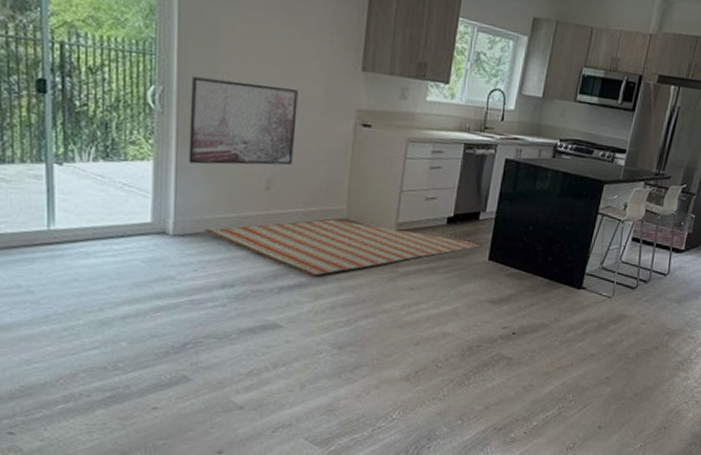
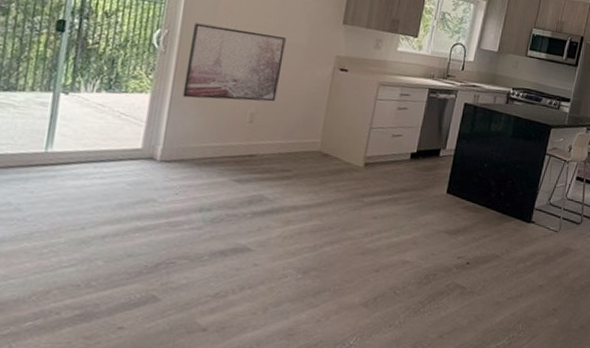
rug: present [204,219,484,276] -> none [189,151,443,203]

